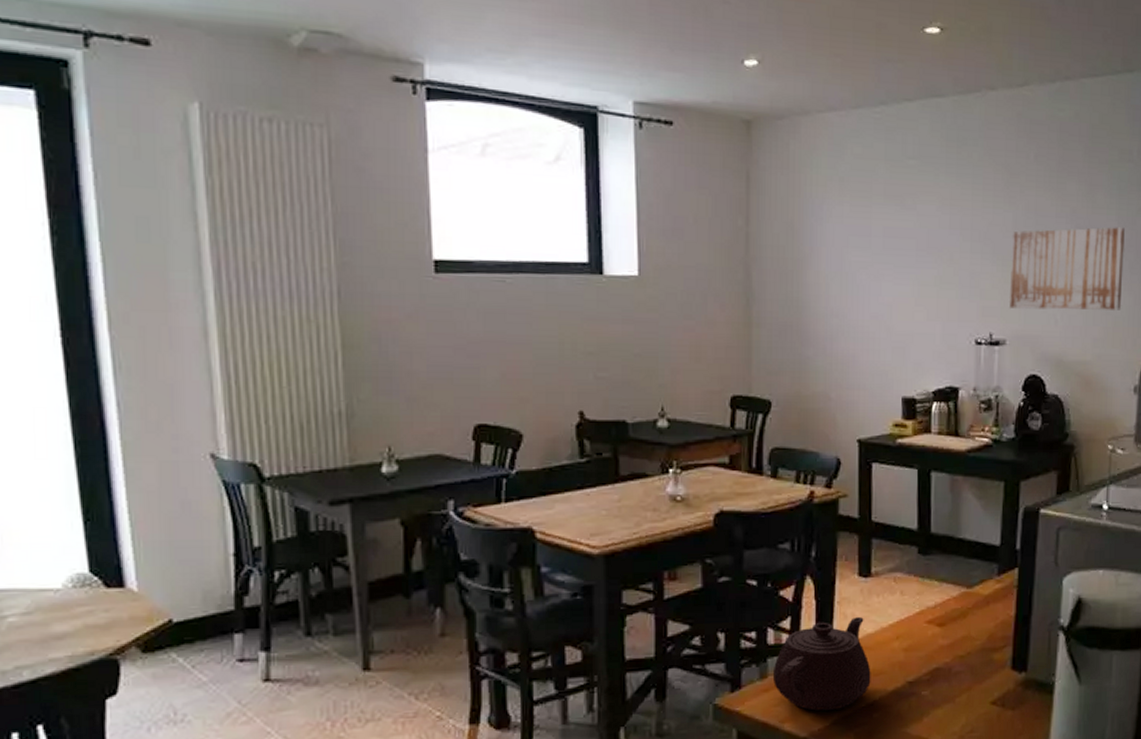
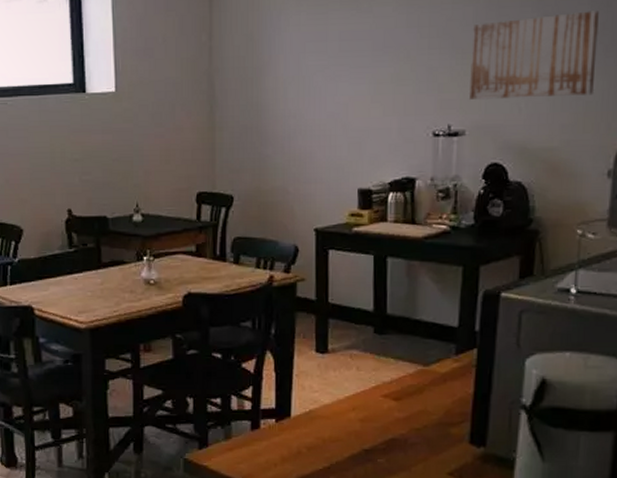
teapot: present [772,616,871,711] -> none [236,388,328,471]

